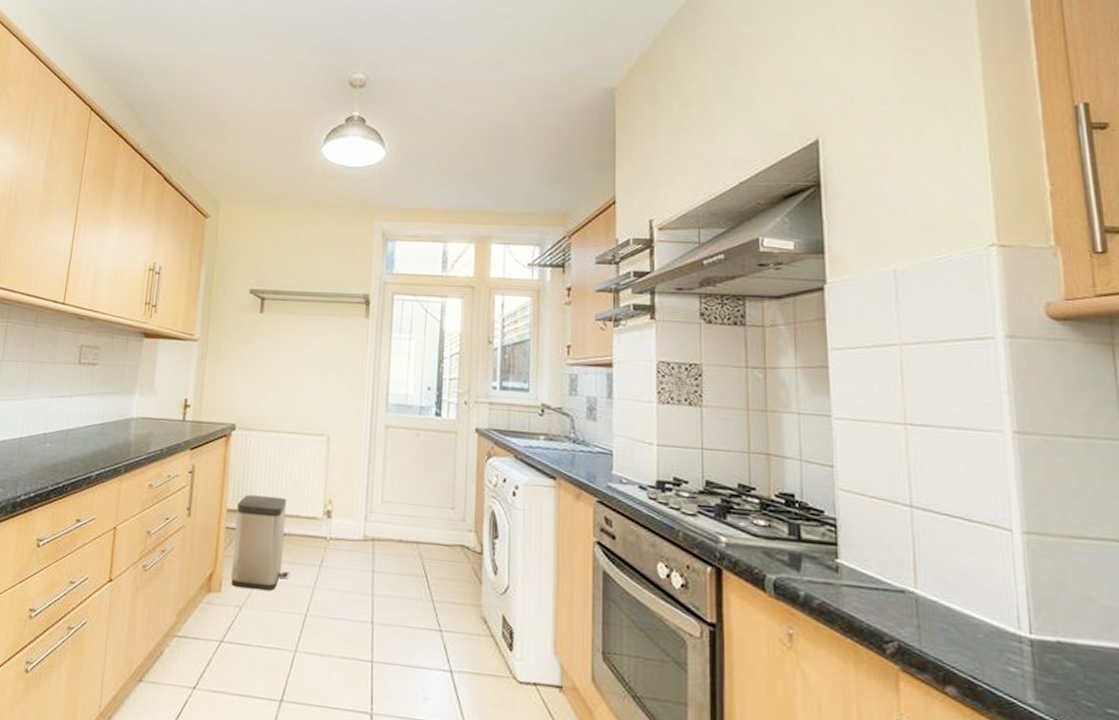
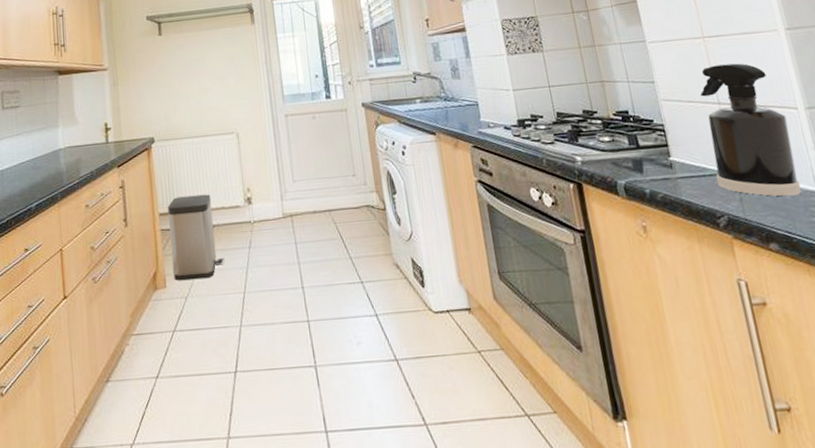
spray bottle: none [890,459,1000,636] -> present [700,63,802,197]

